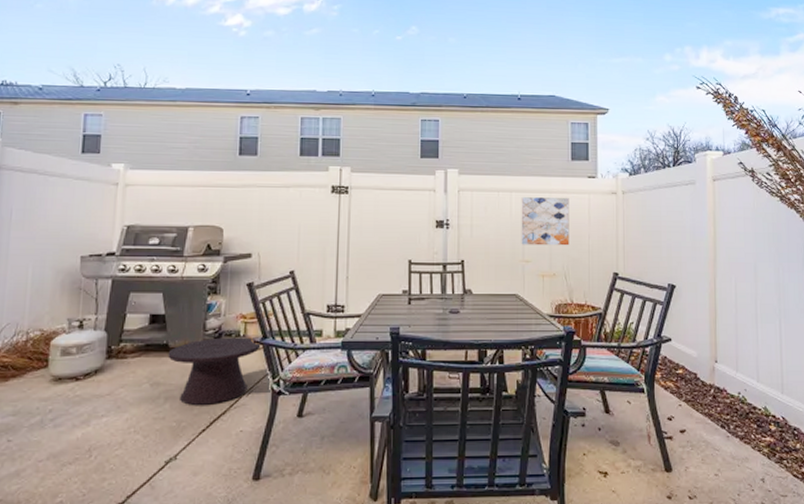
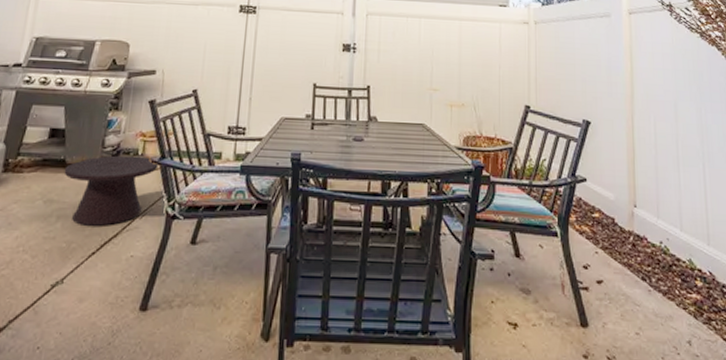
wall art: present [521,197,569,246] -> none [429,23,480,75]

